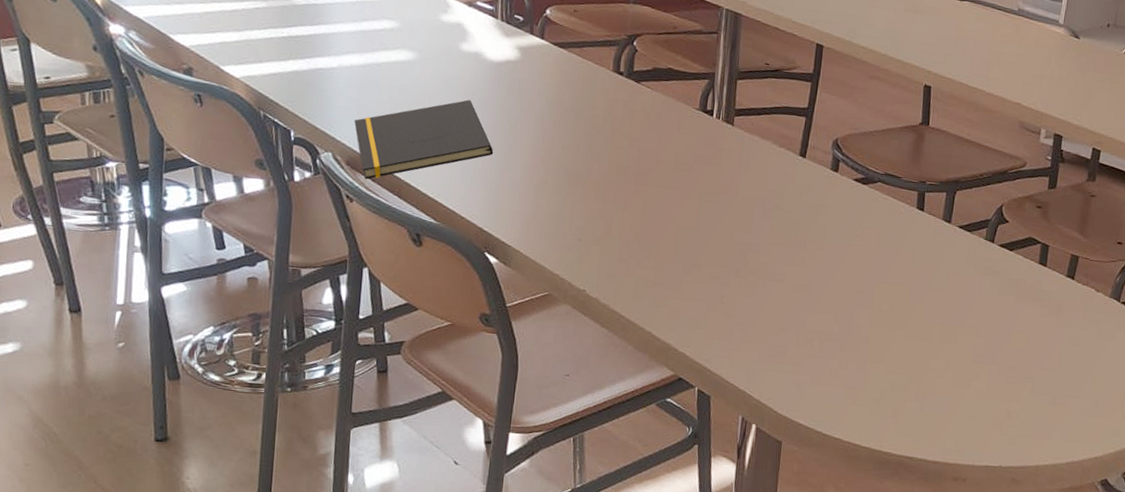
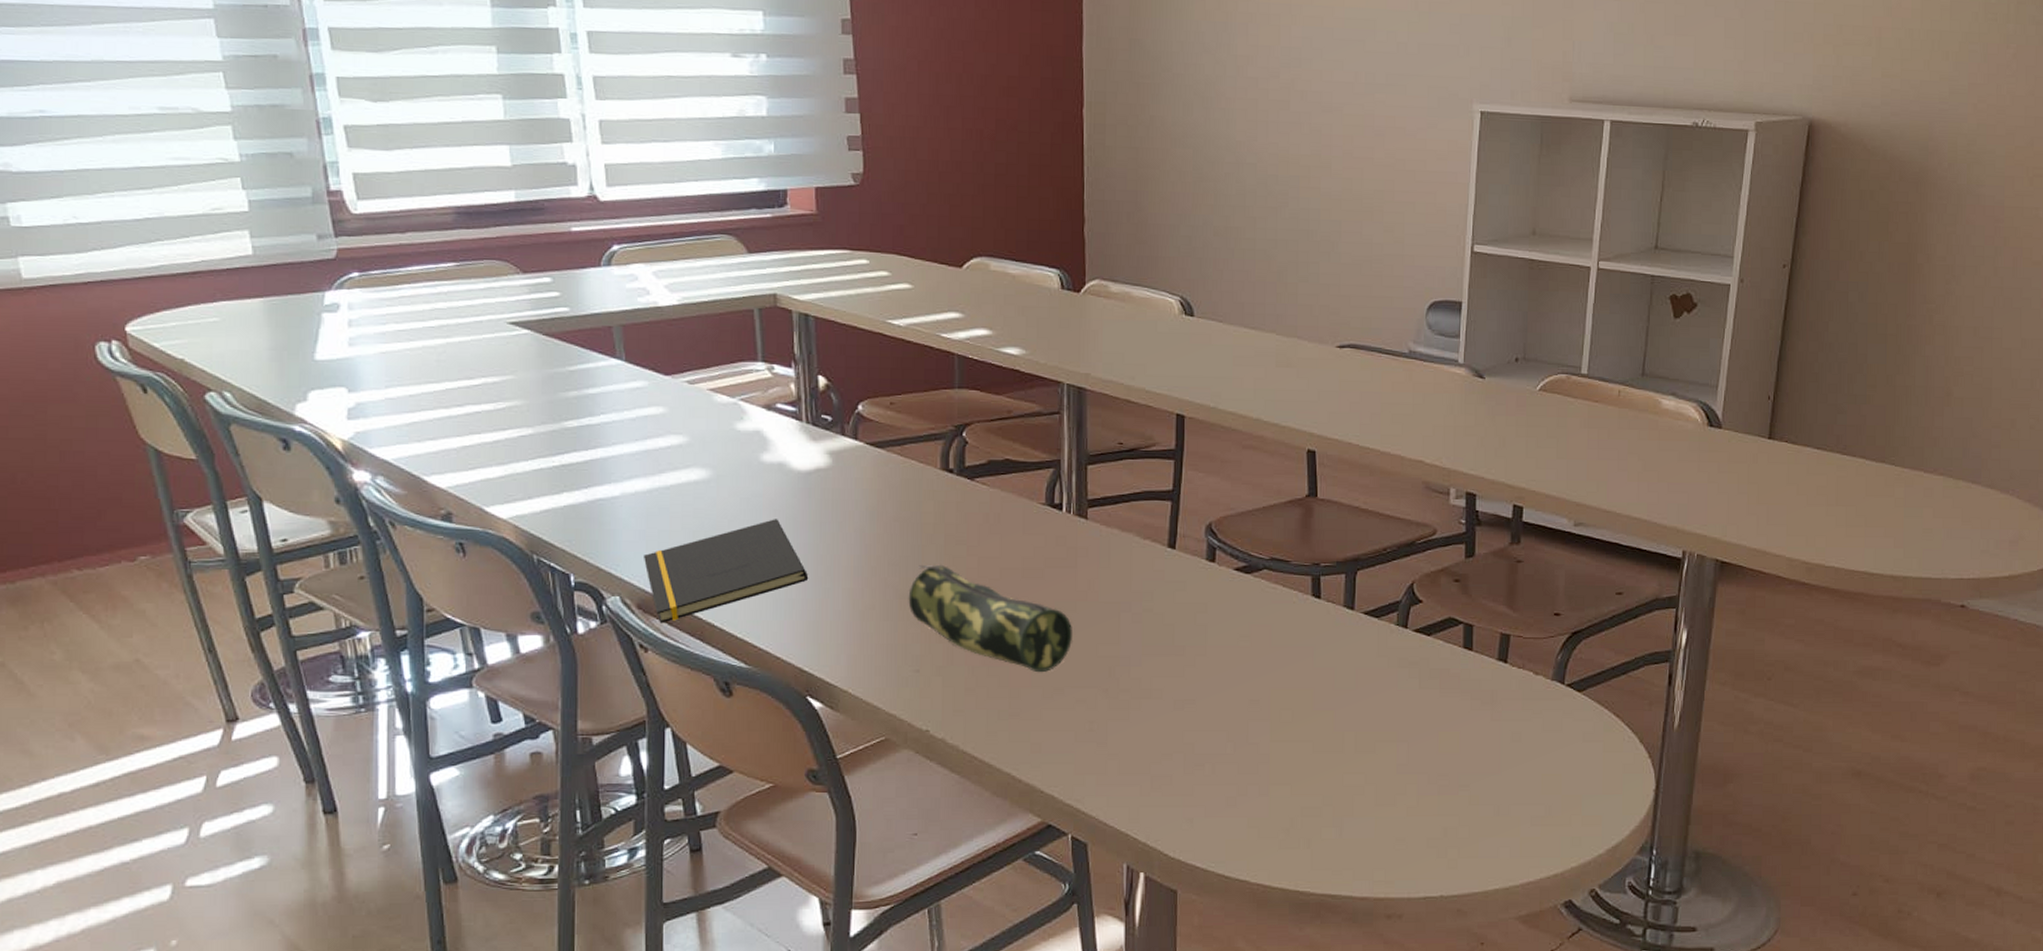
pencil case: none [576,151,713,251] -> present [908,564,1072,673]

